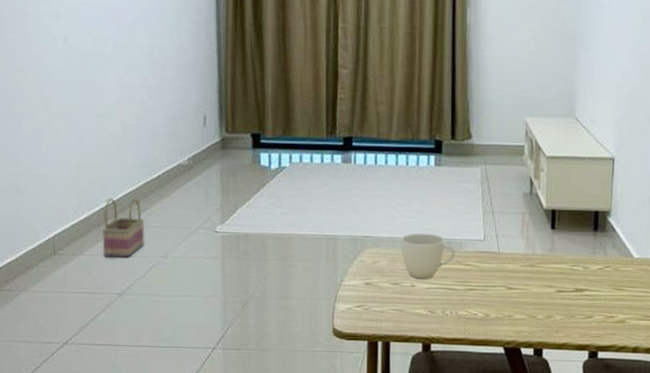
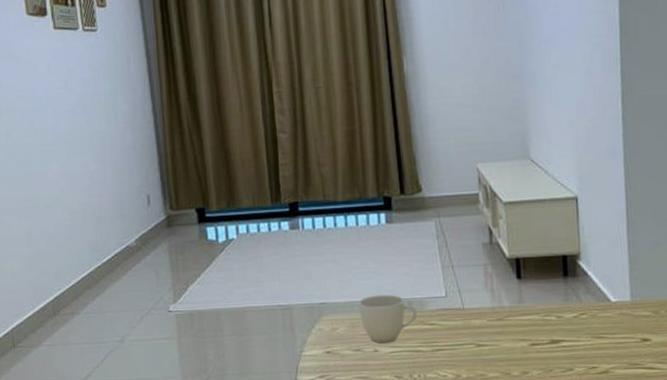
basket: present [101,198,146,259] -> none [57,284,102,347]

